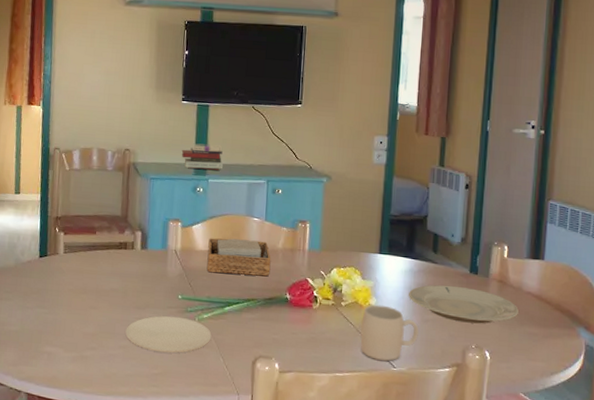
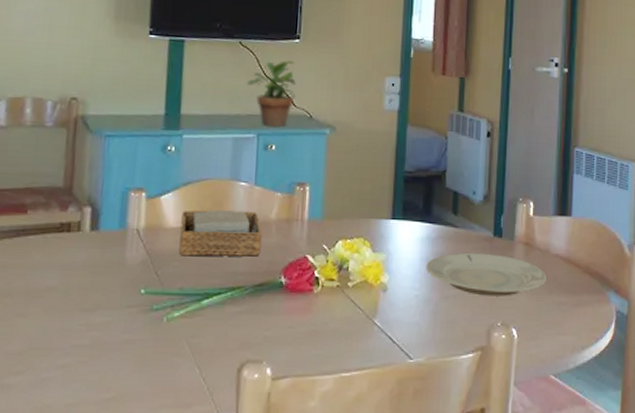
plate: present [125,316,212,353] -> none [66,318,185,369]
books: present [181,143,224,171] -> none [147,89,202,124]
potted plant: none [258,121,299,176] -> present [246,60,296,127]
mug: present [360,304,419,361] -> none [371,282,438,351]

